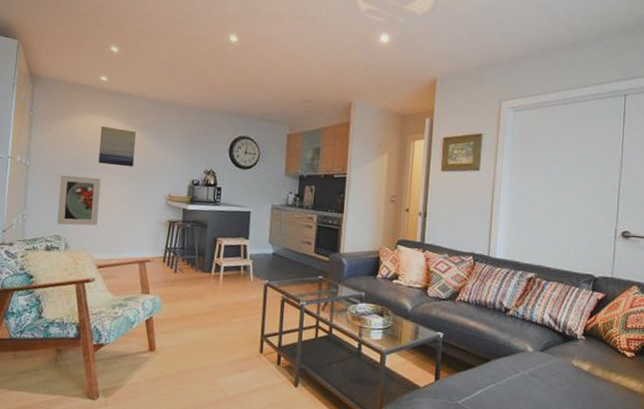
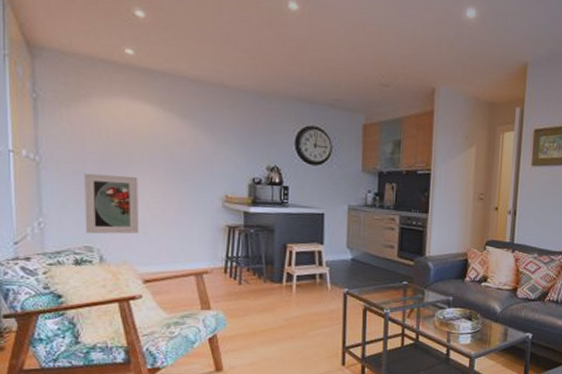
wall art: present [98,126,136,167] -> none [131,113,179,163]

